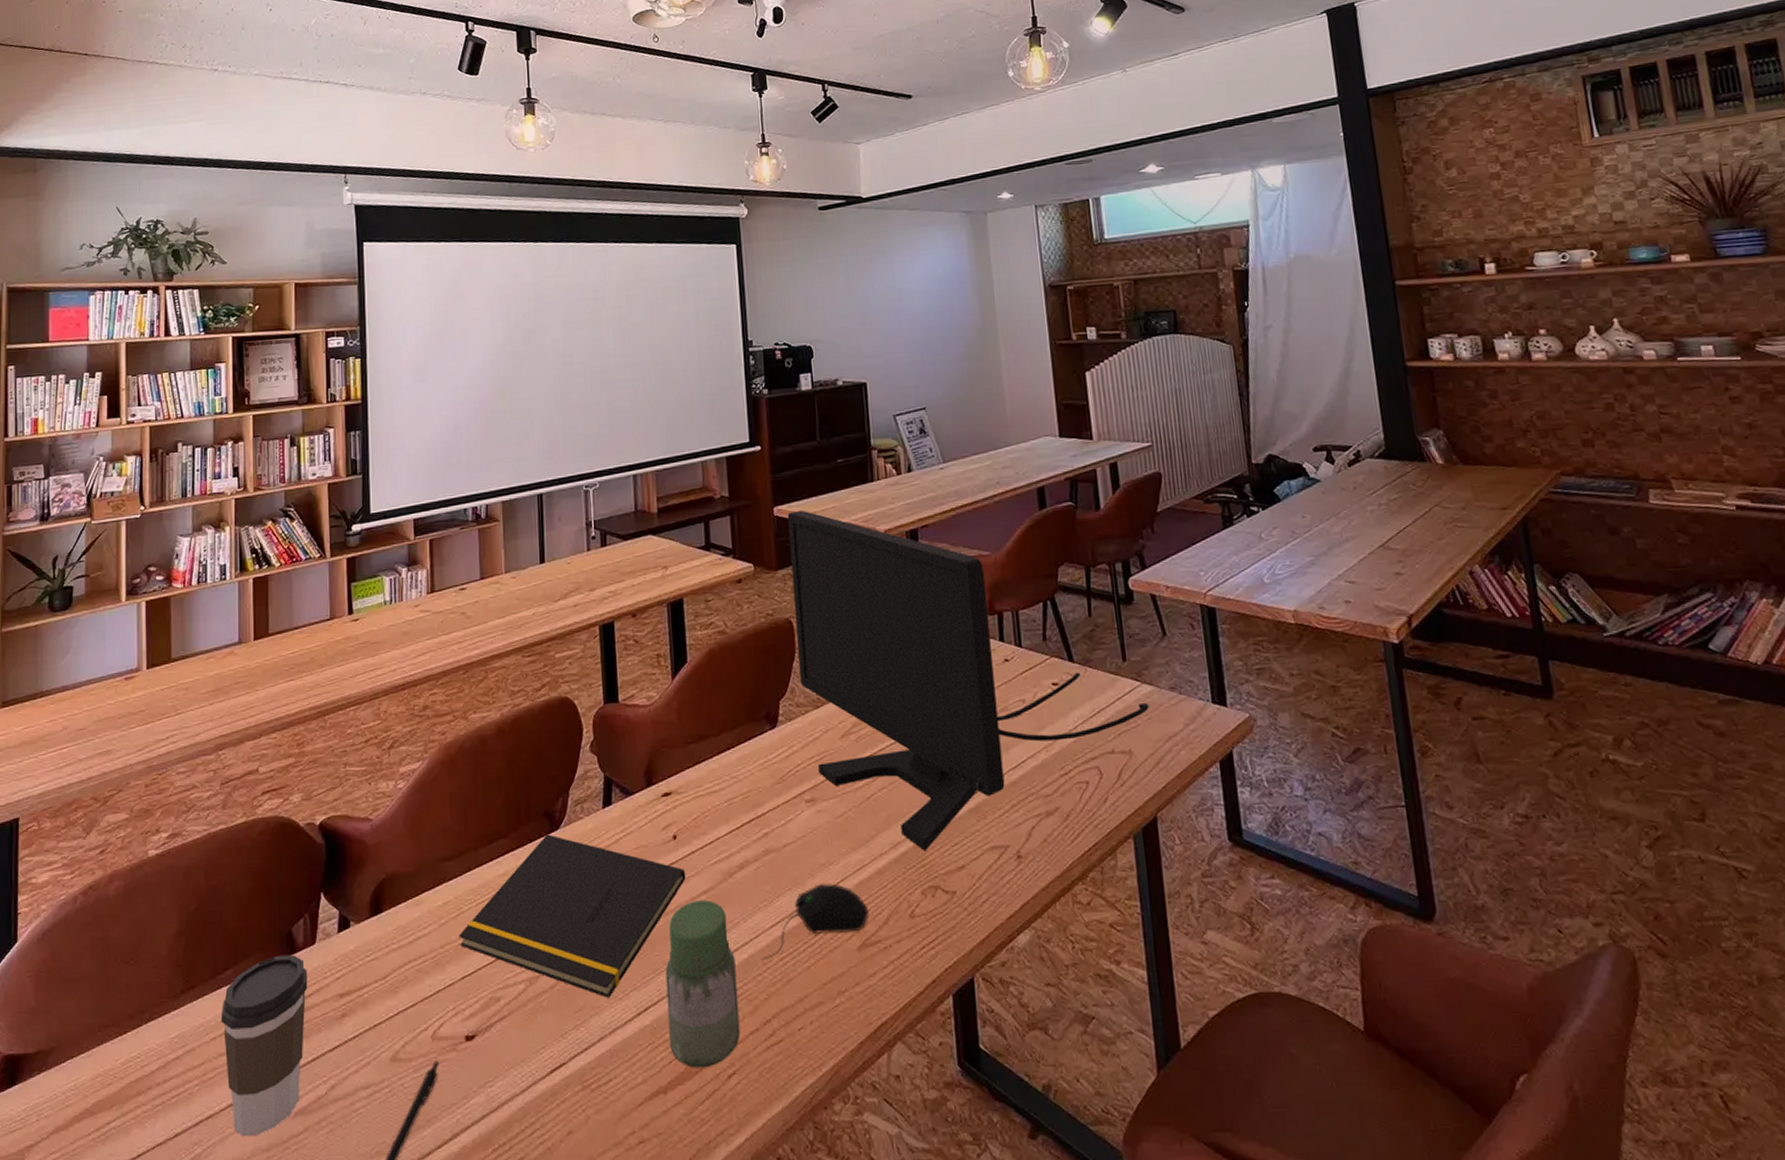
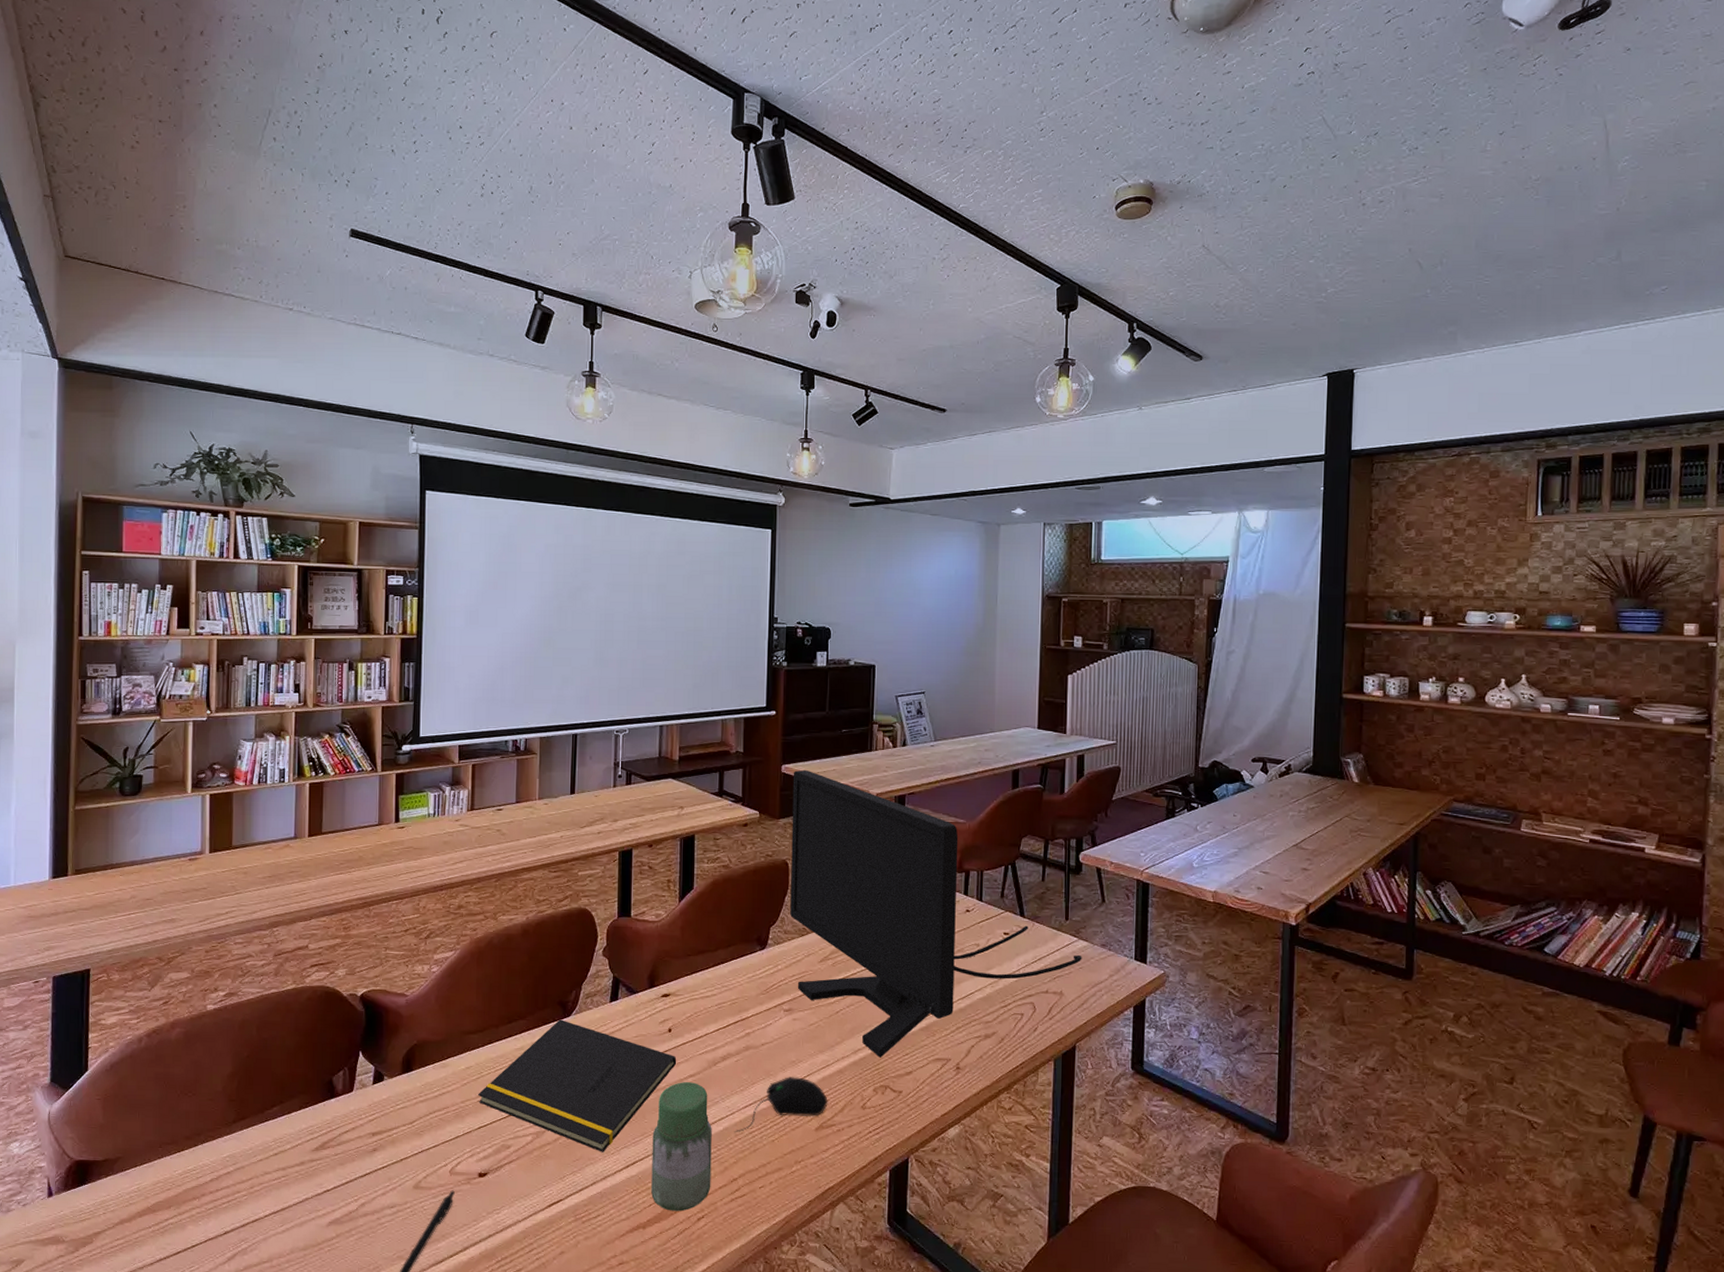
coffee cup: present [221,955,308,1136] -> none [267,1098,345,1237]

